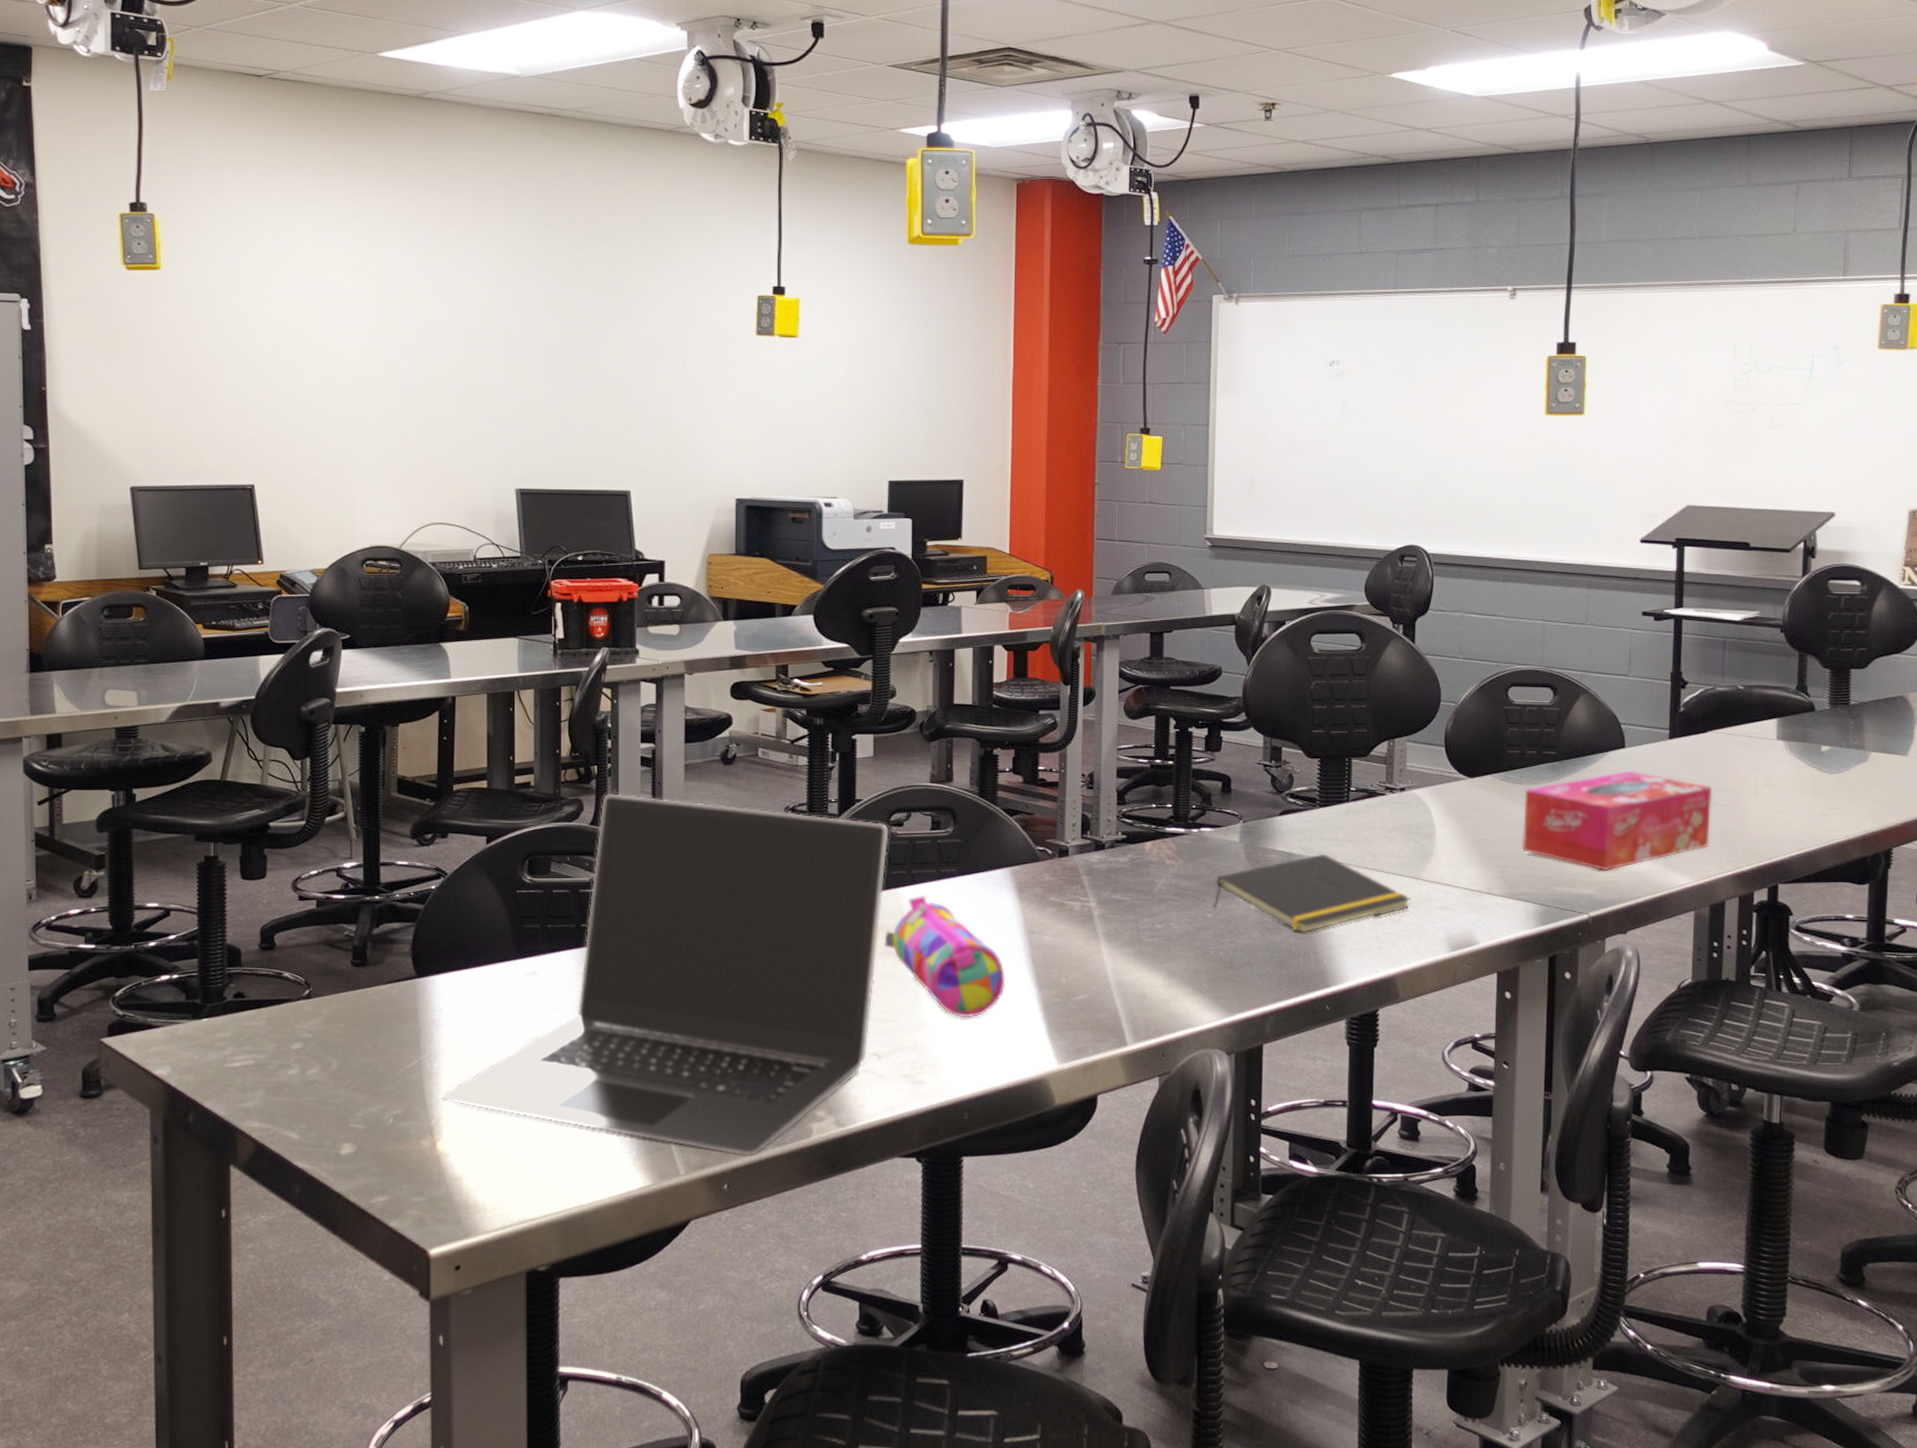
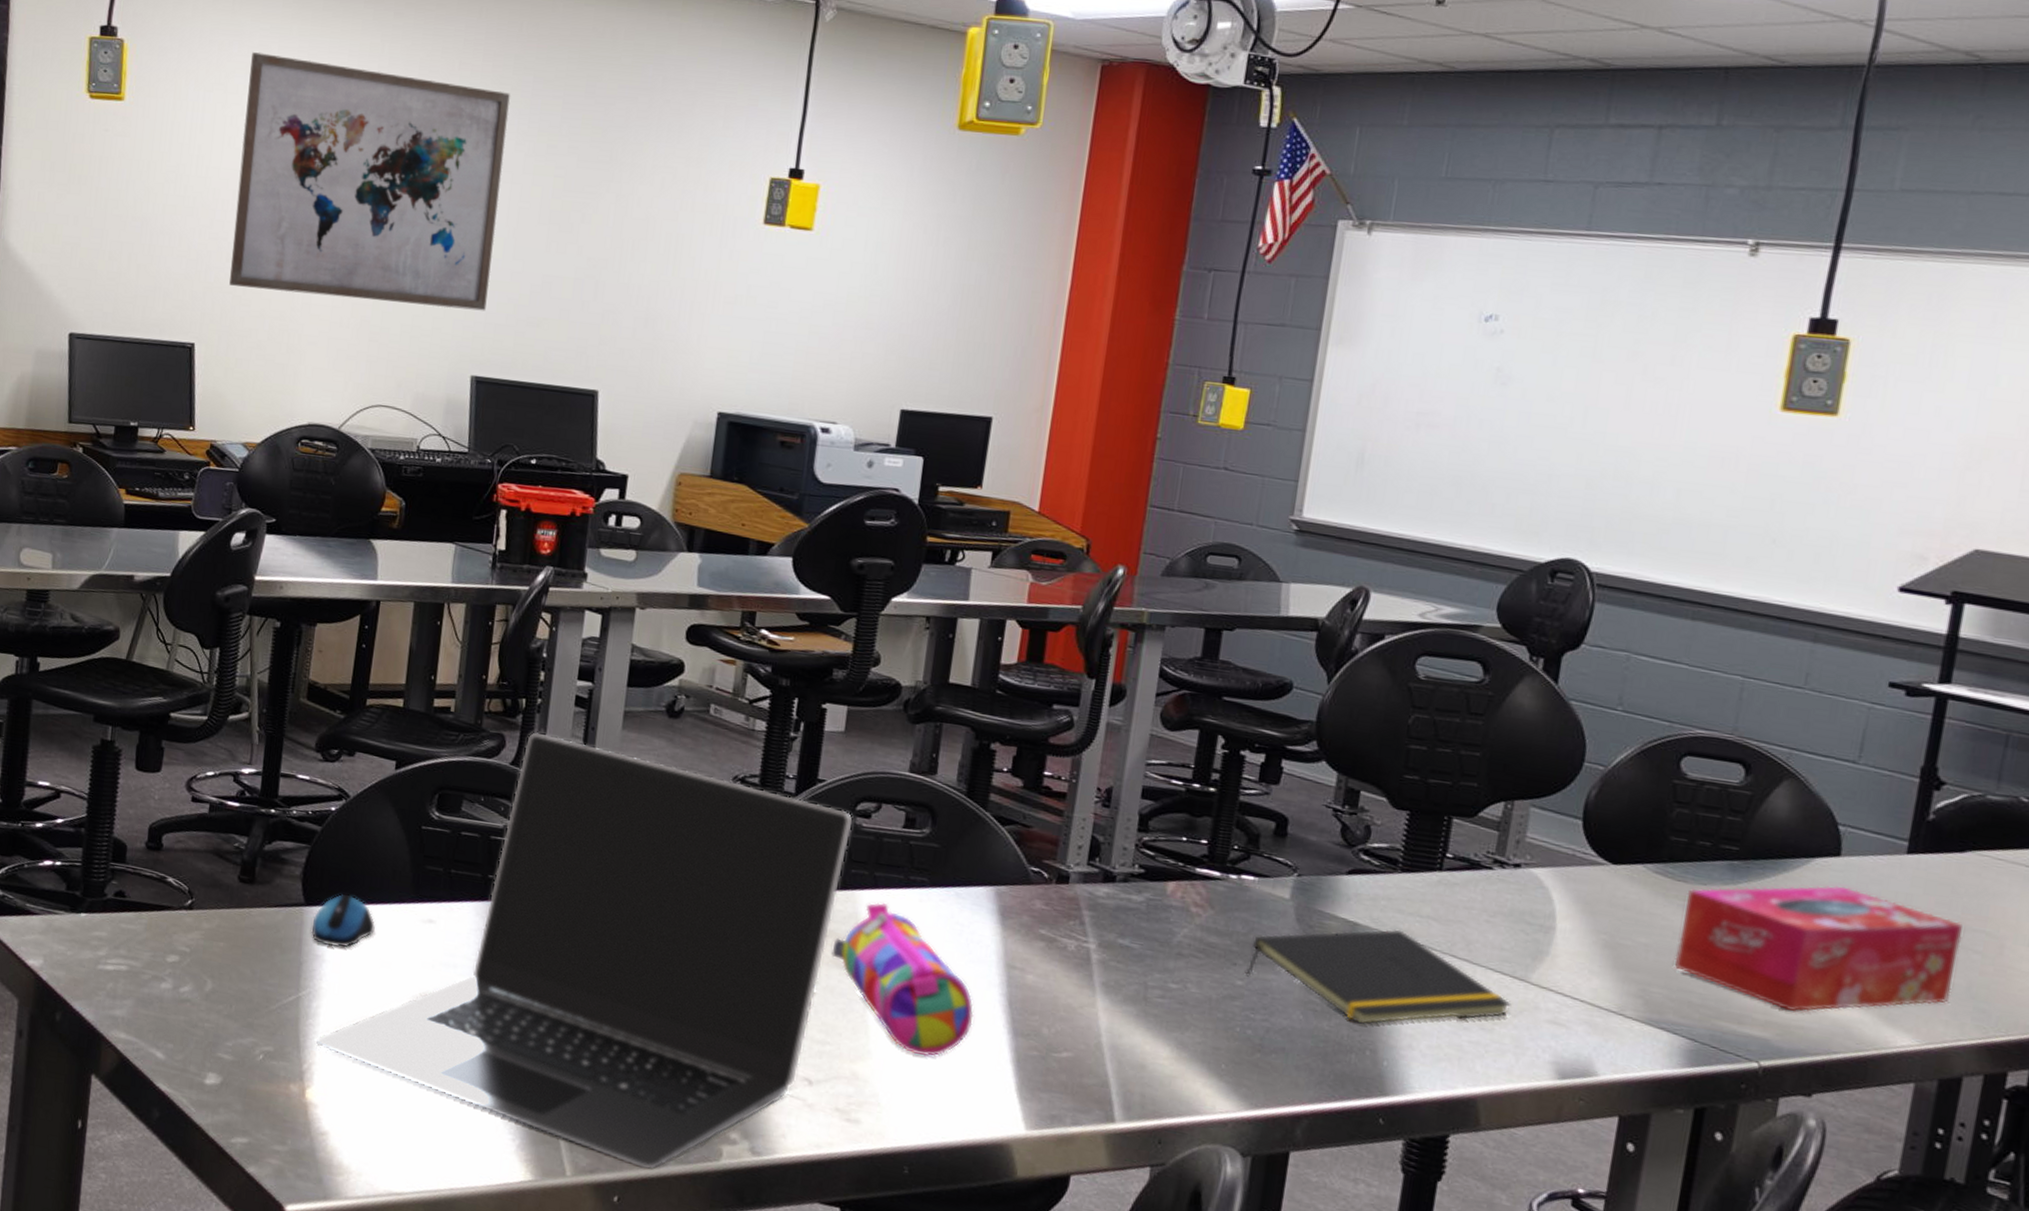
wall art: none [280,218,523,432] -> present [229,52,510,311]
computer mouse: none [425,961,484,1011] -> present [311,893,375,948]

